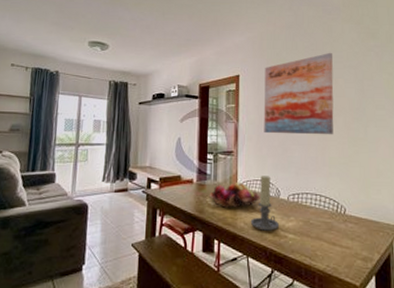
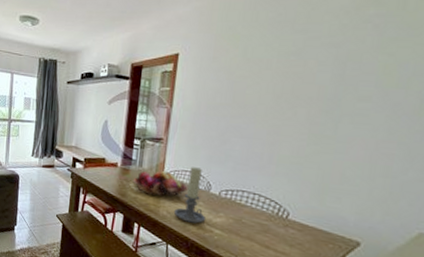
wall art: present [264,52,334,135] -> none [200,25,307,130]

